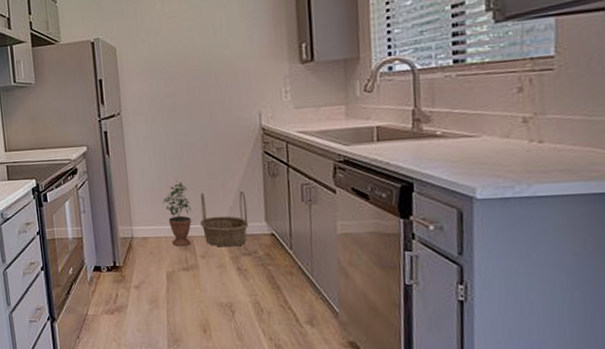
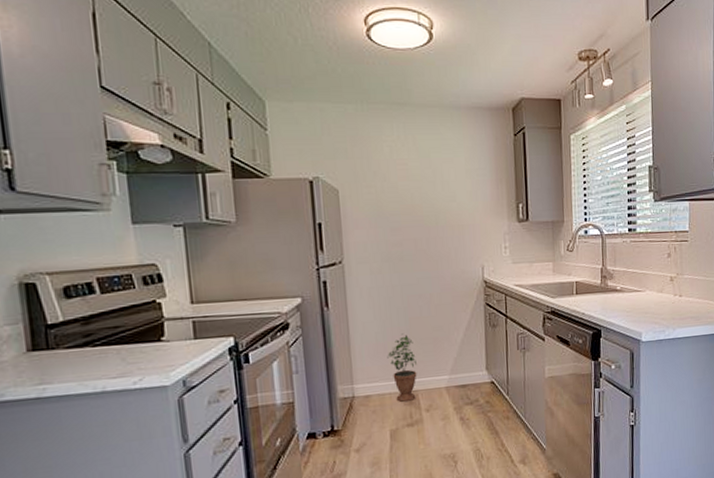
basket: present [200,191,249,246] -> none [426,342,471,399]

